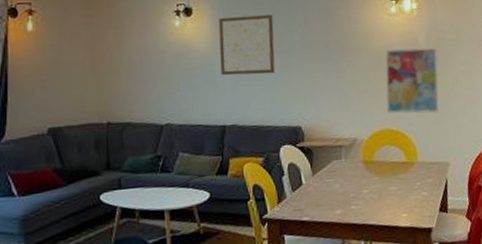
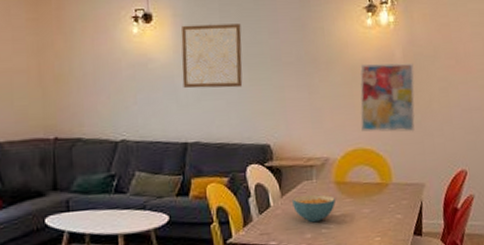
cereal bowl: none [323,173,365,200] -> present [292,194,337,223]

